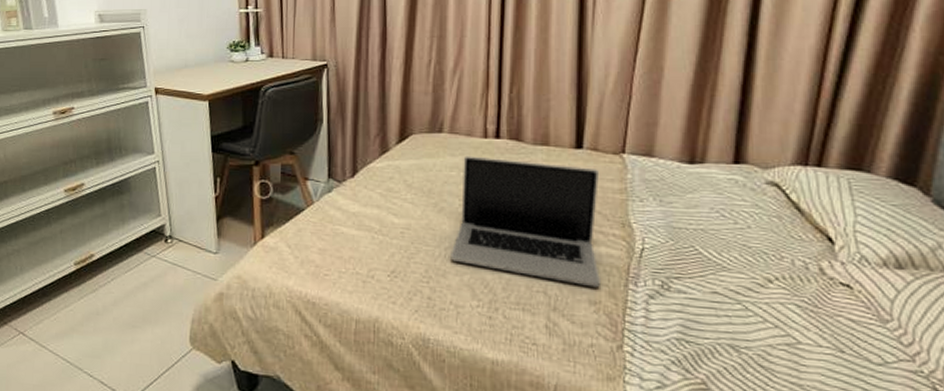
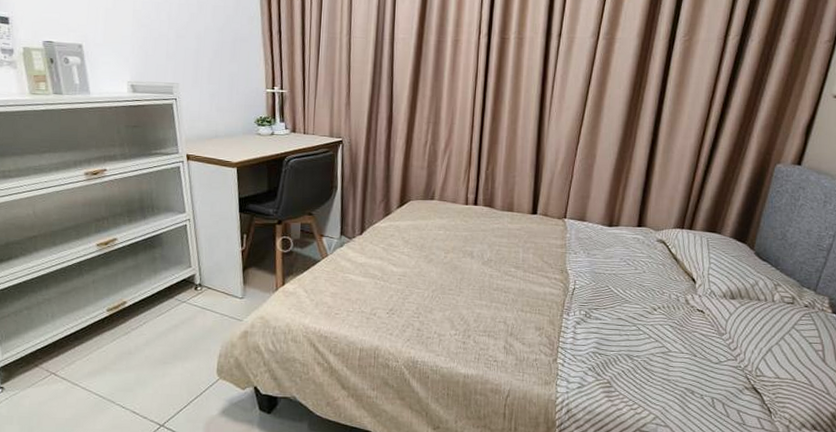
laptop: present [451,156,600,288] -> none [436,218,548,318]

